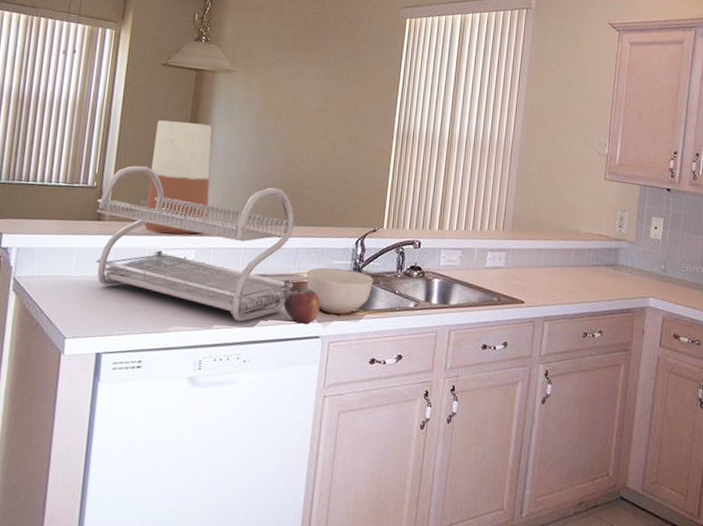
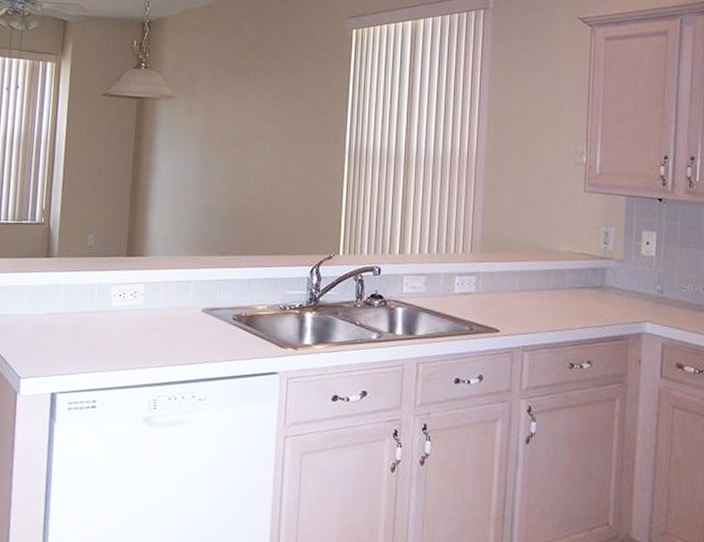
dish rack: present [95,165,296,322] -> none [45,199,247,358]
vase: present [143,120,213,235] -> none [92,152,157,269]
fruit: present [283,288,320,325] -> none [238,321,276,361]
bowl: present [306,267,374,315] -> none [260,298,332,349]

